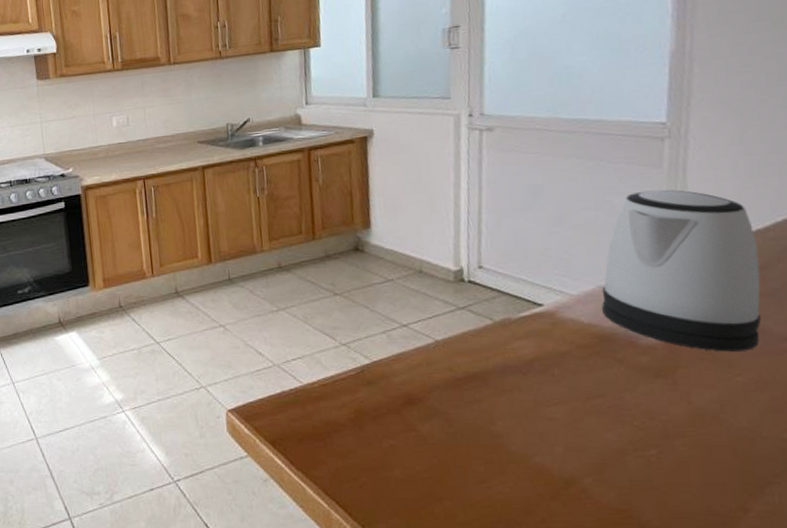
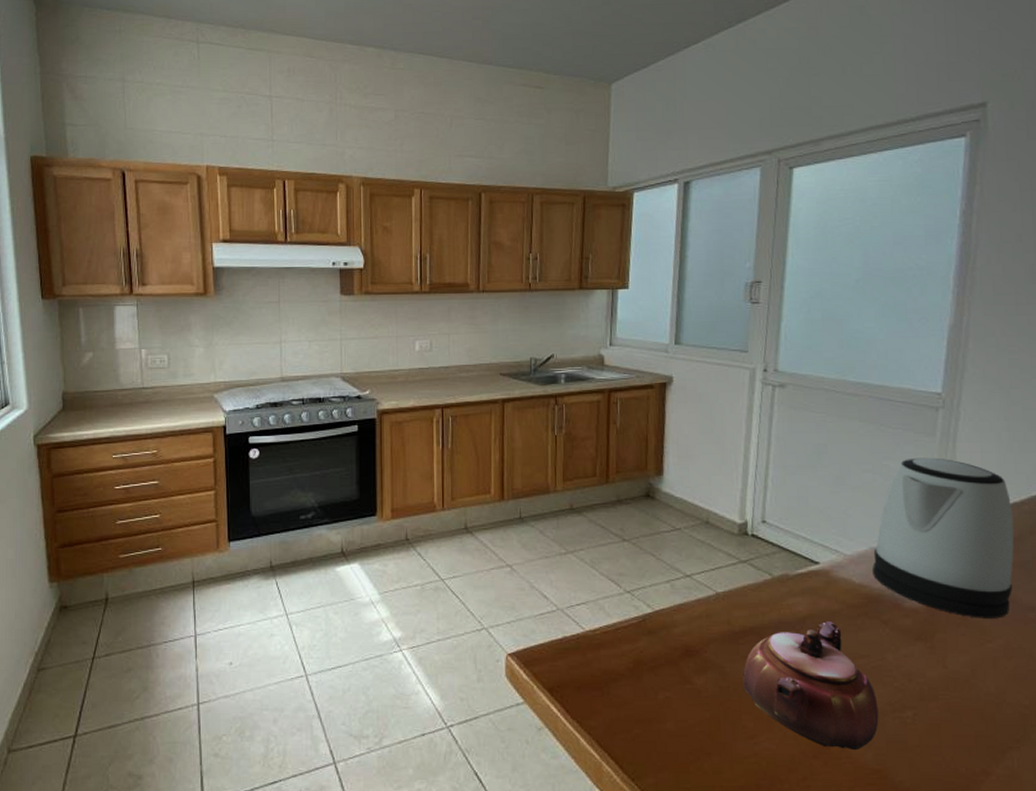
teapot: none [469,363,620,491] -> present [743,621,879,751]

